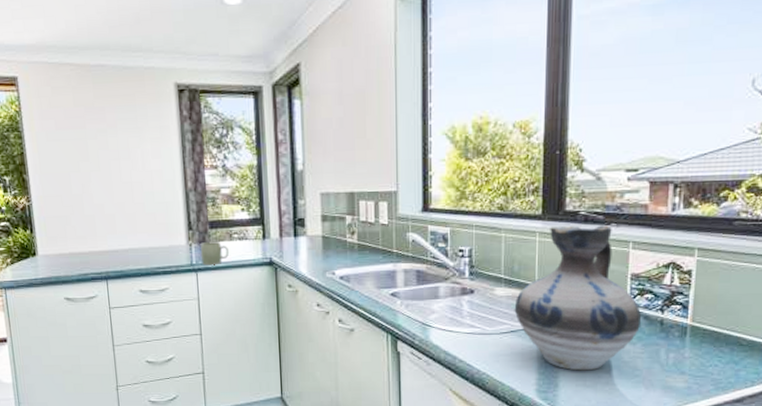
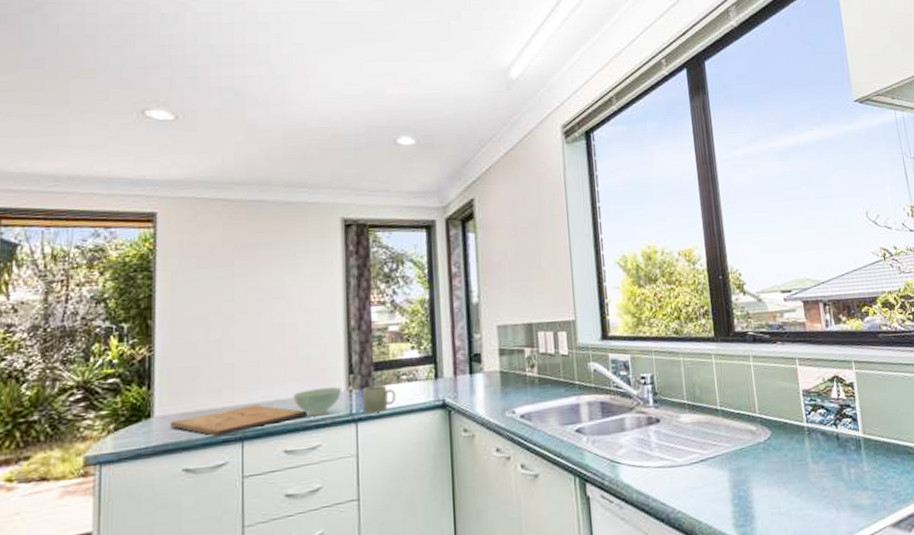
cutting board: none [51,251,156,275] -> present [170,405,307,437]
bowl: none [143,240,184,264] -> present [293,387,343,417]
ceramic jug: present [514,225,641,371] -> none [700,344,820,498]

